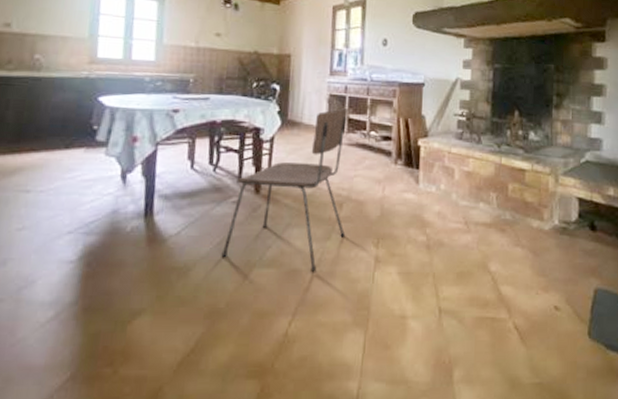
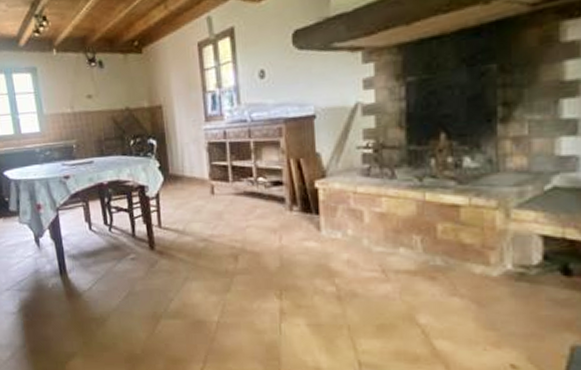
dining chair: present [221,108,347,273] -> none [130,156,246,324]

